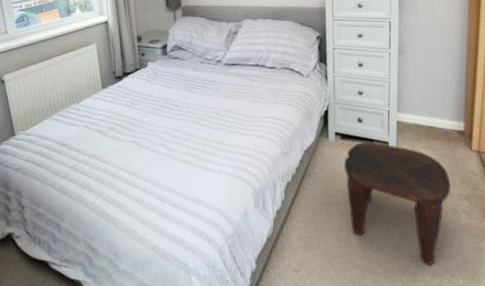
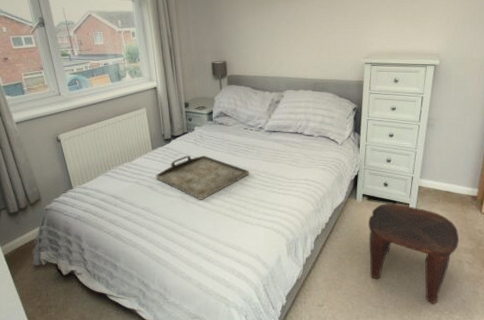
serving tray: none [105,93,208,145] -> present [155,155,249,200]

